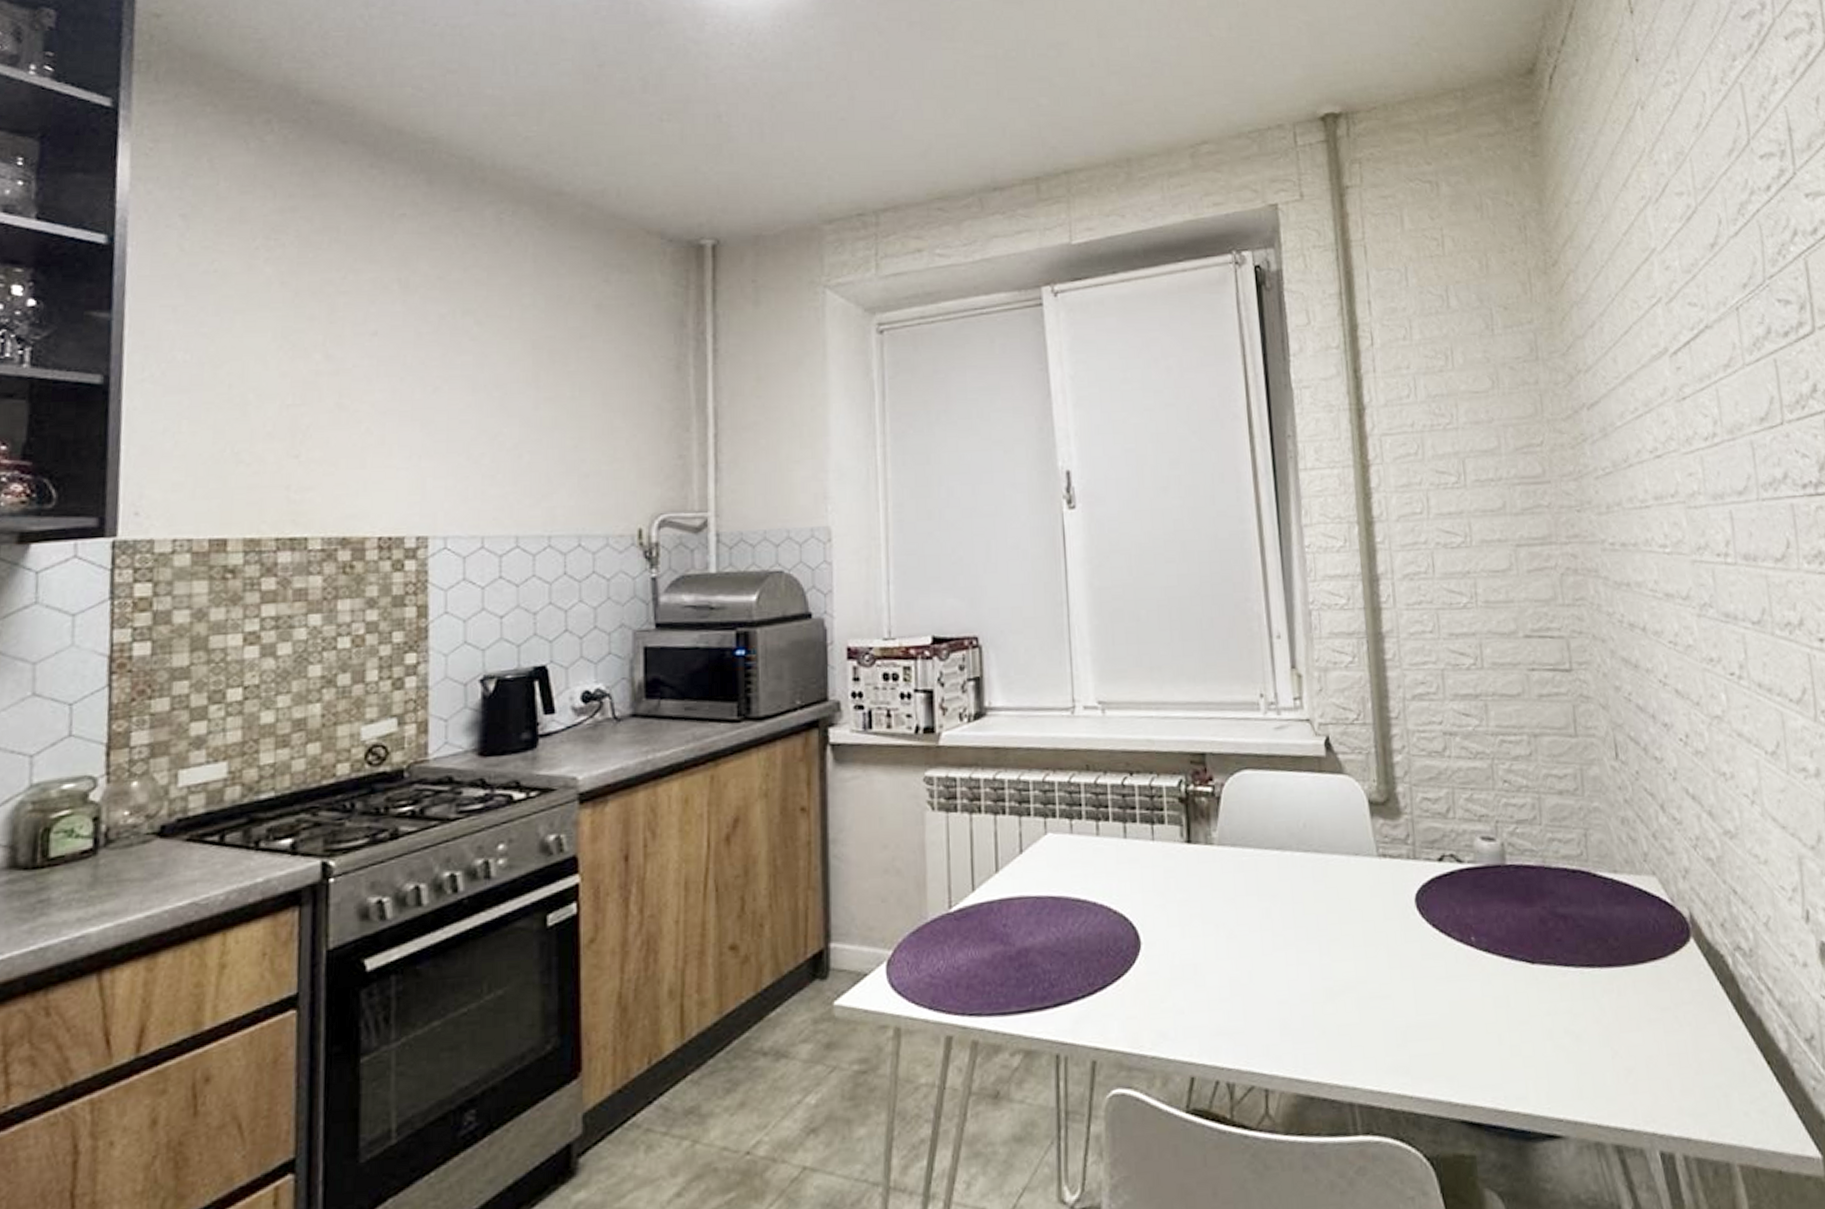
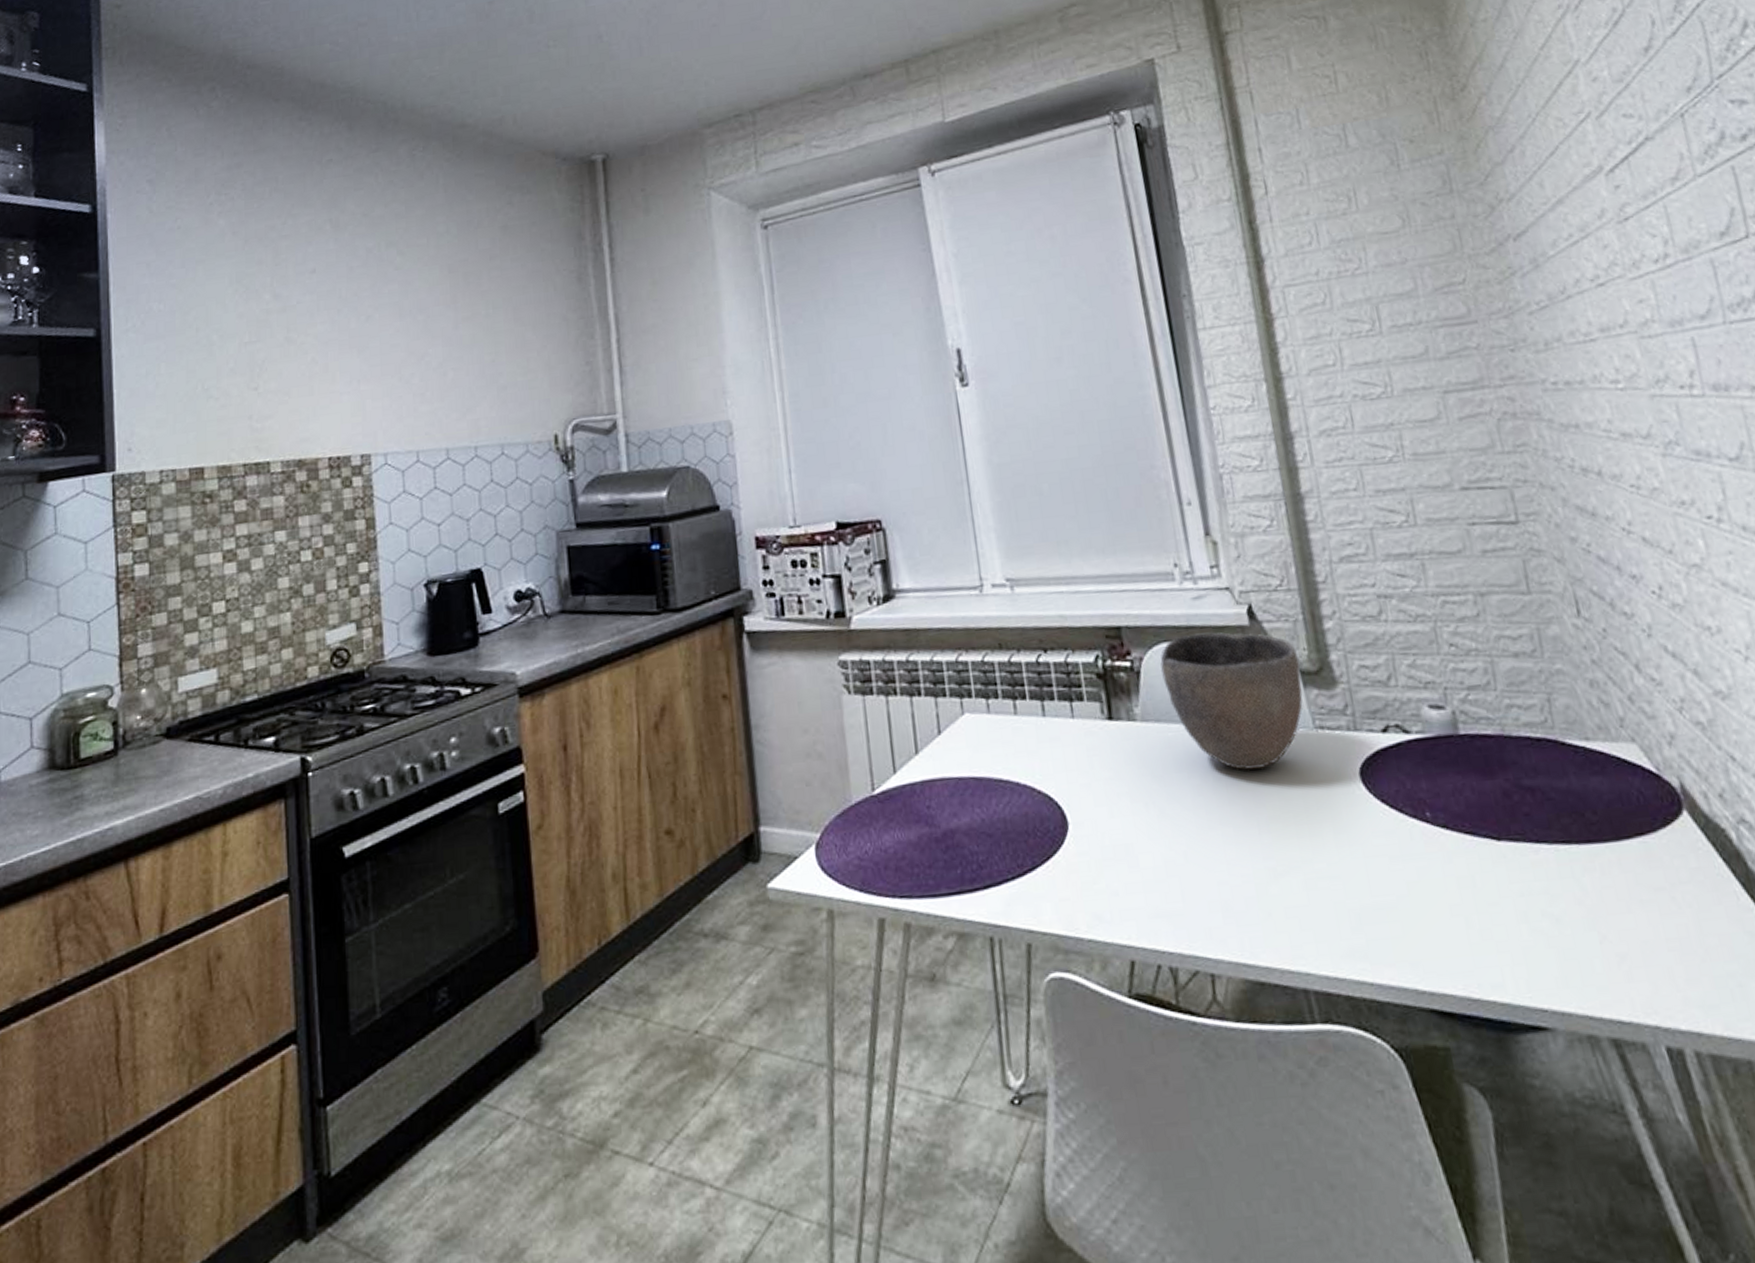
bowl: none [1239,761,1370,895] -> present [1160,632,1303,771]

